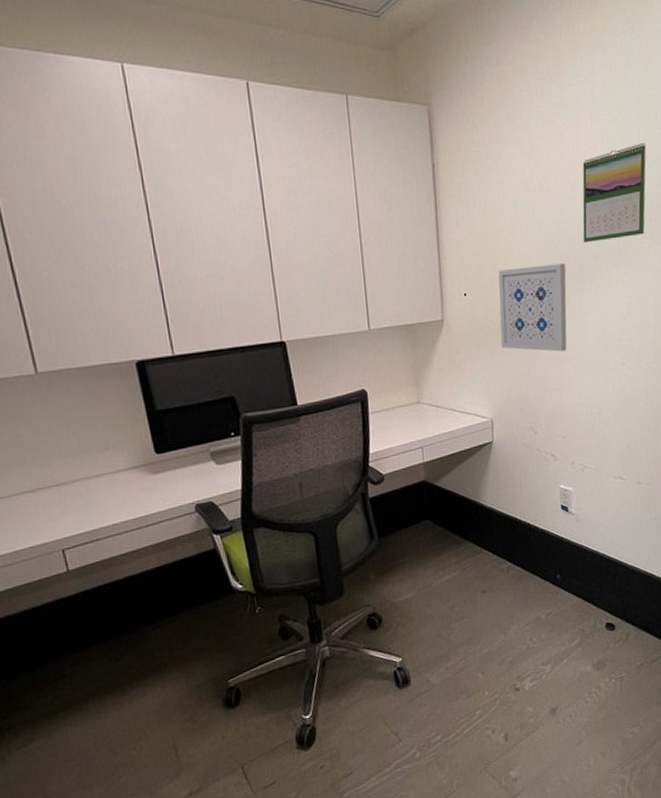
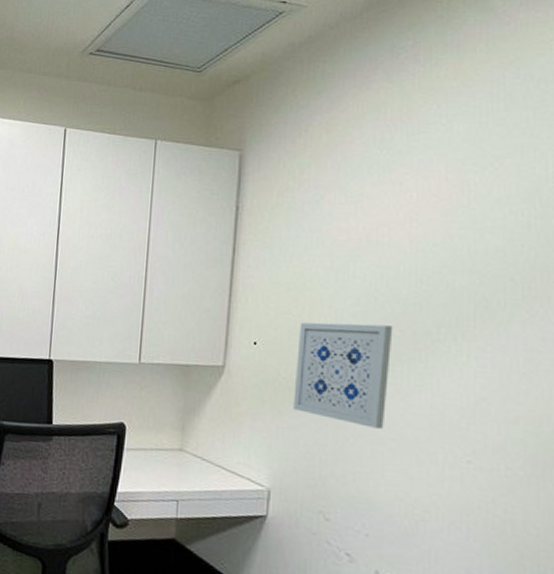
calendar: present [582,142,646,243] -> none [421,197,527,306]

